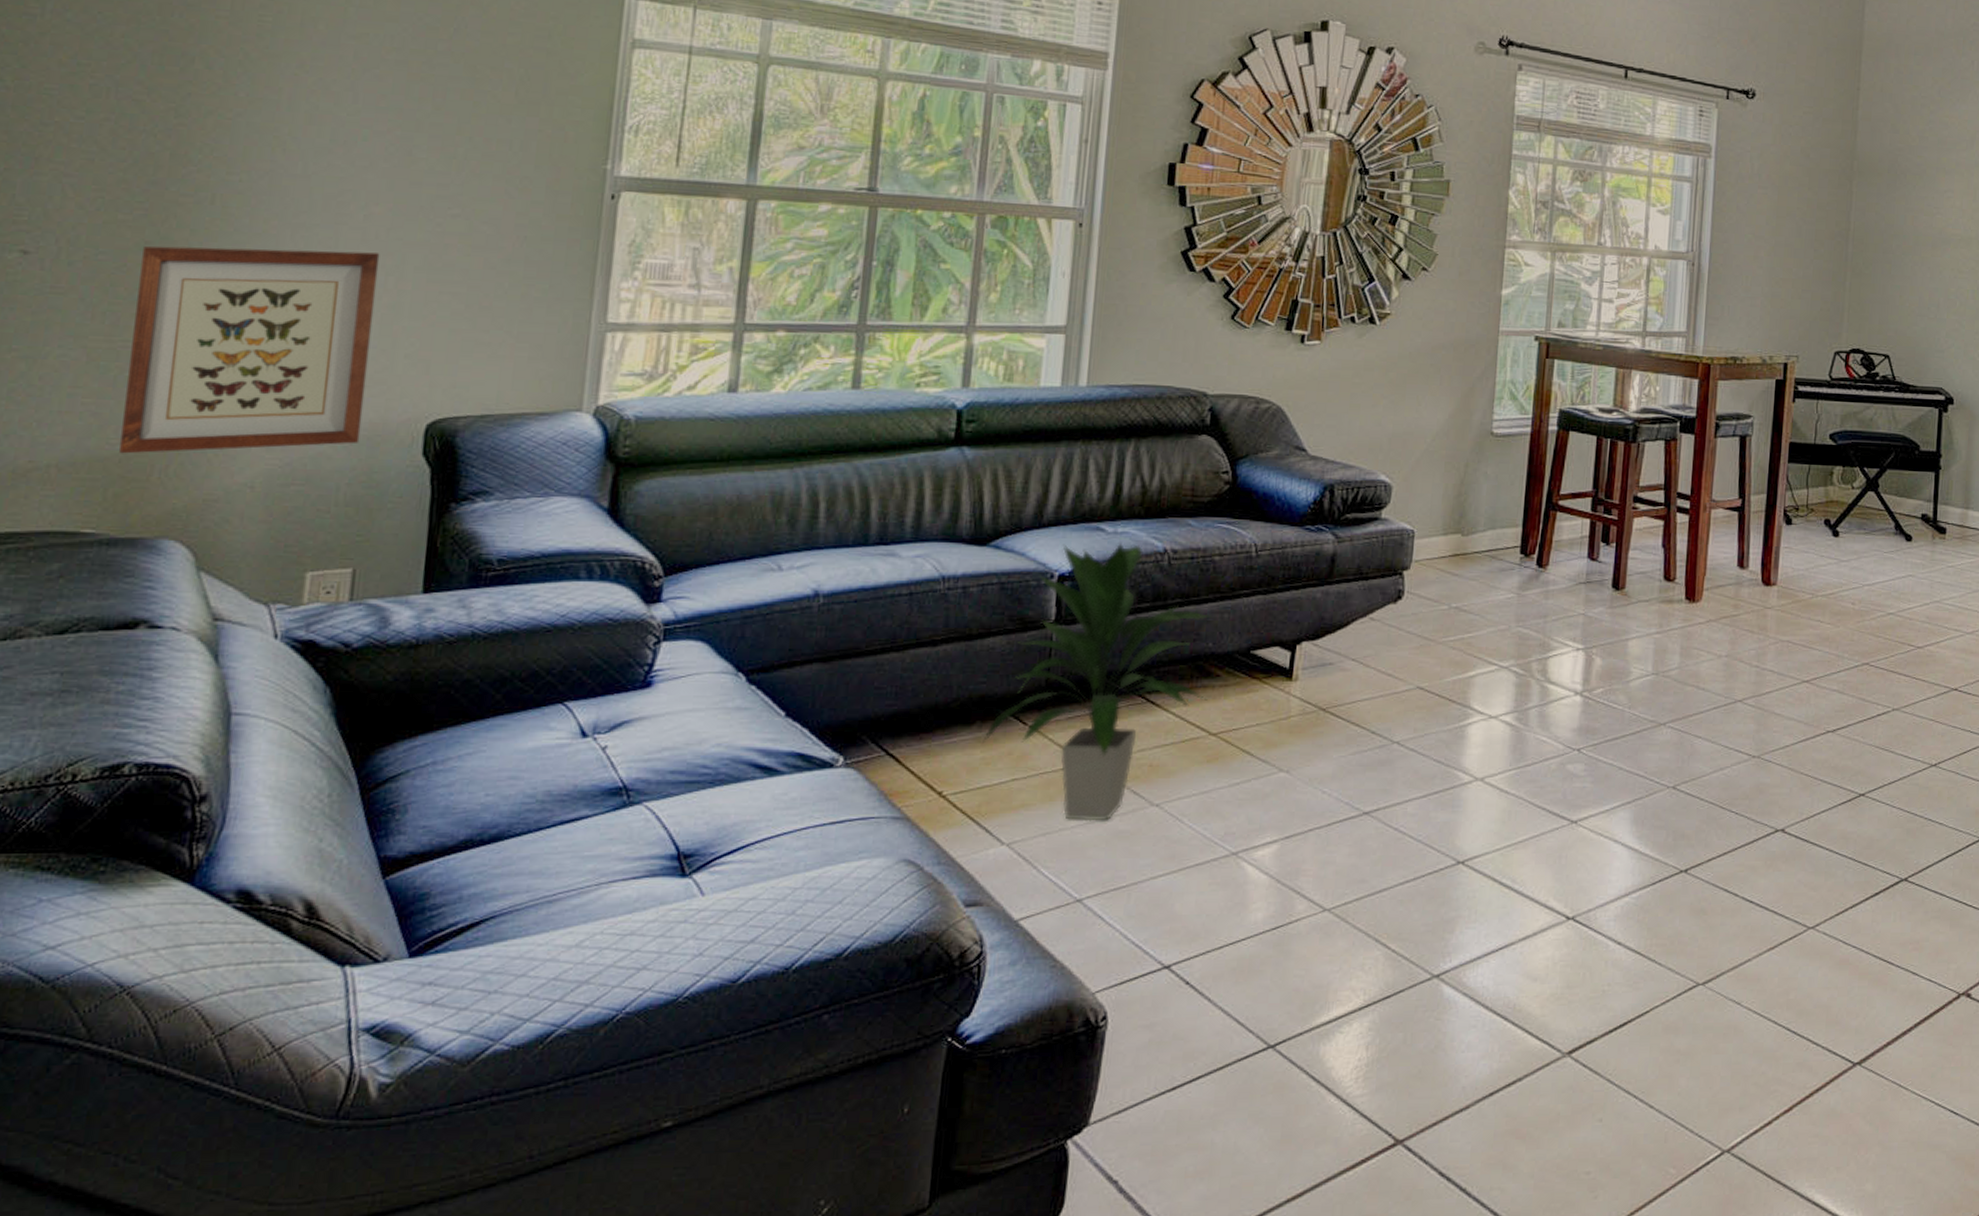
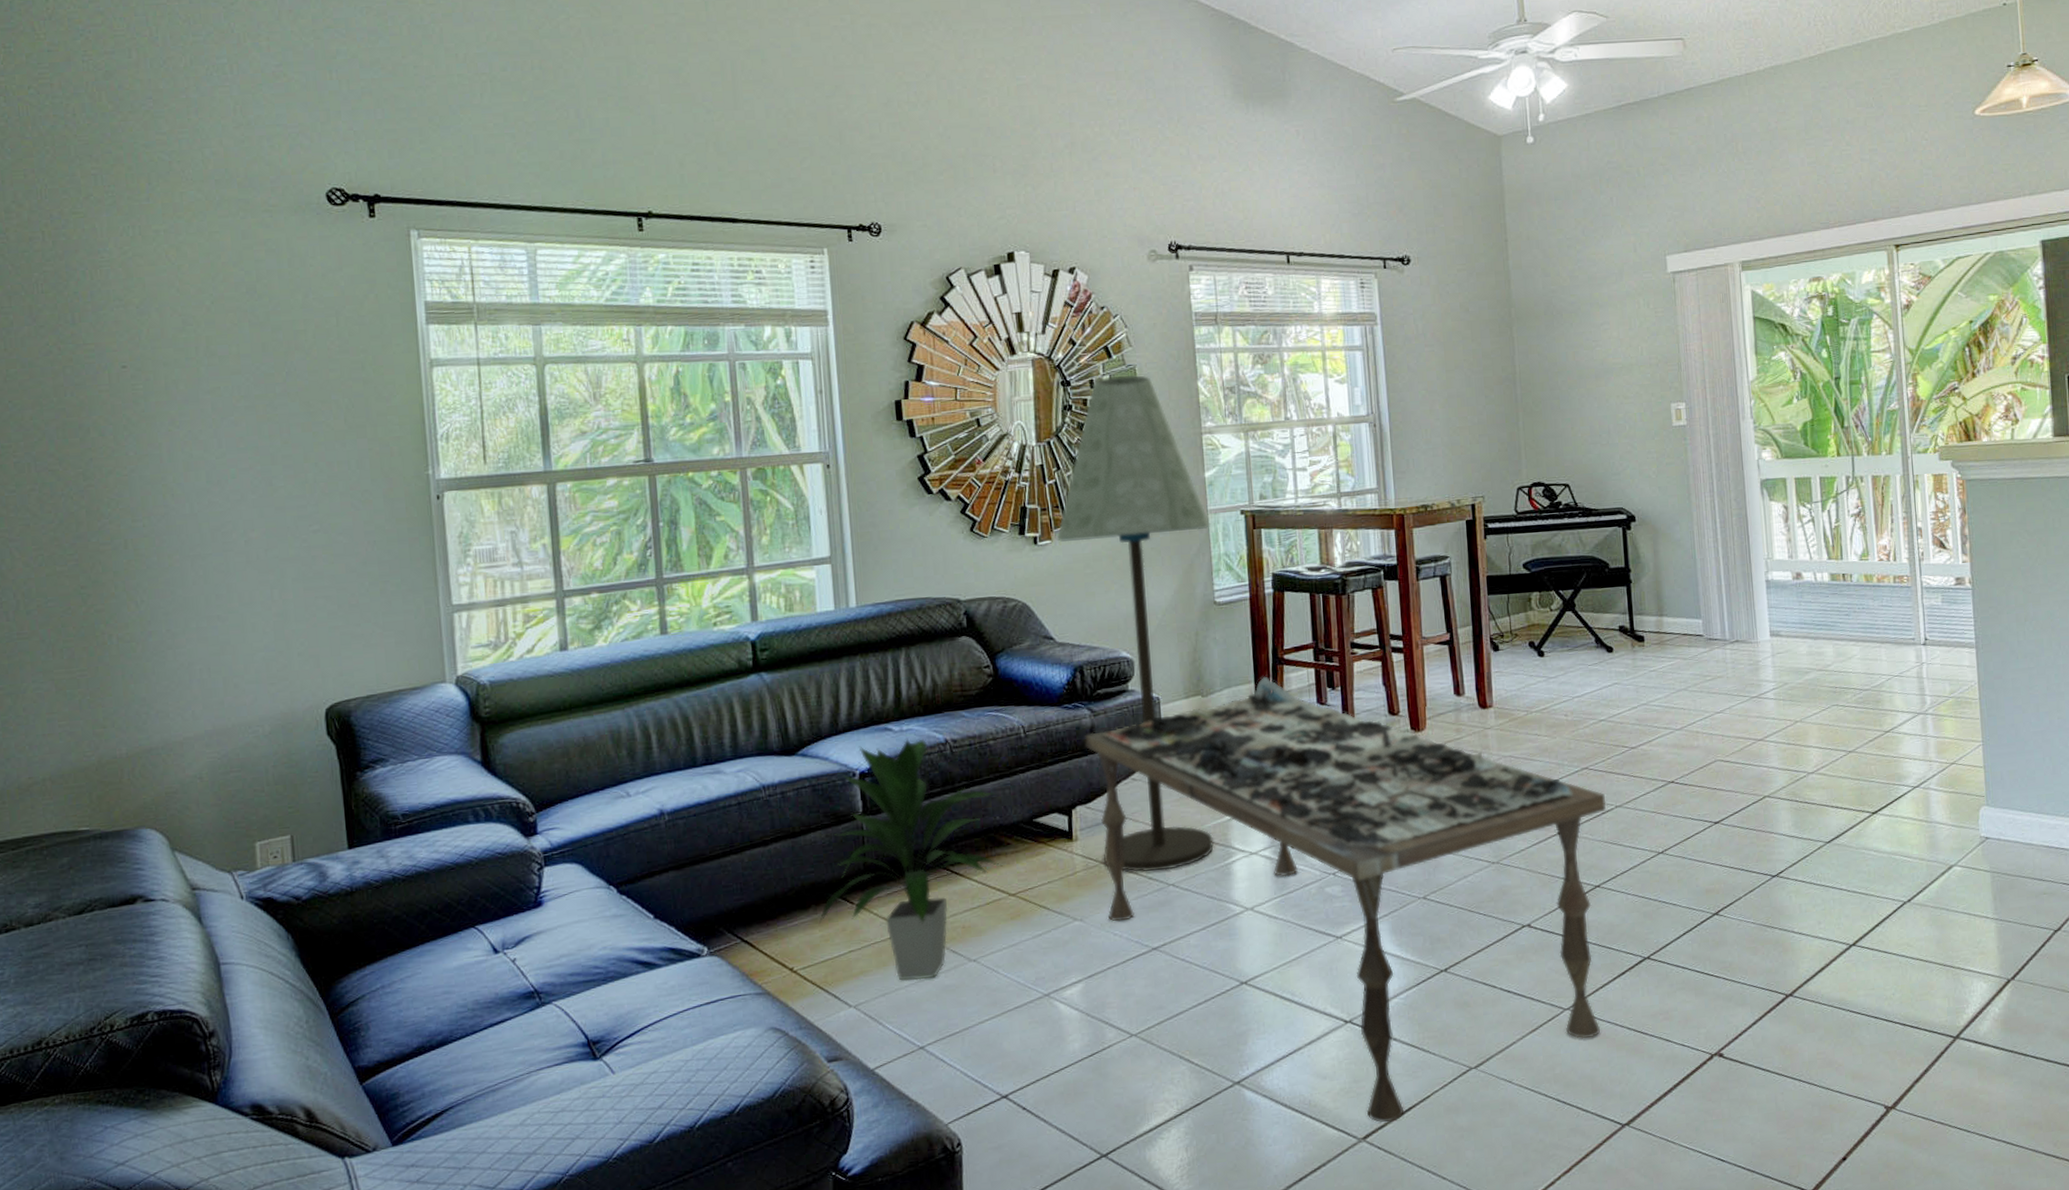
wall art: present [119,245,380,454] -> none [81,571,276,763]
coffee table: none [1318,521,1883,1038] -> present [1085,676,1607,1123]
floor lamp: none [1326,171,1500,725] -> present [1056,375,1214,872]

